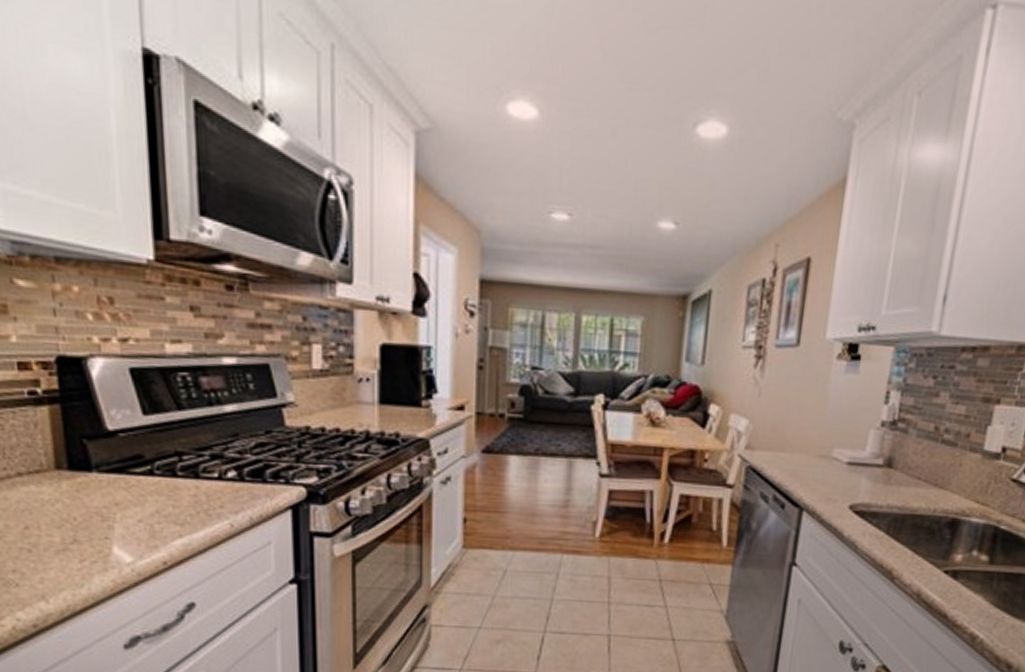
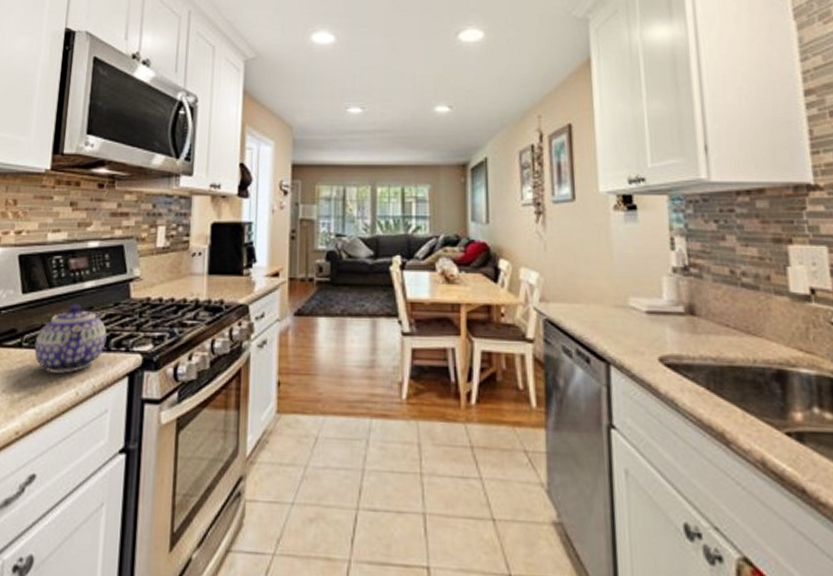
teapot: none [170,428,260,505] -> present [34,303,107,374]

